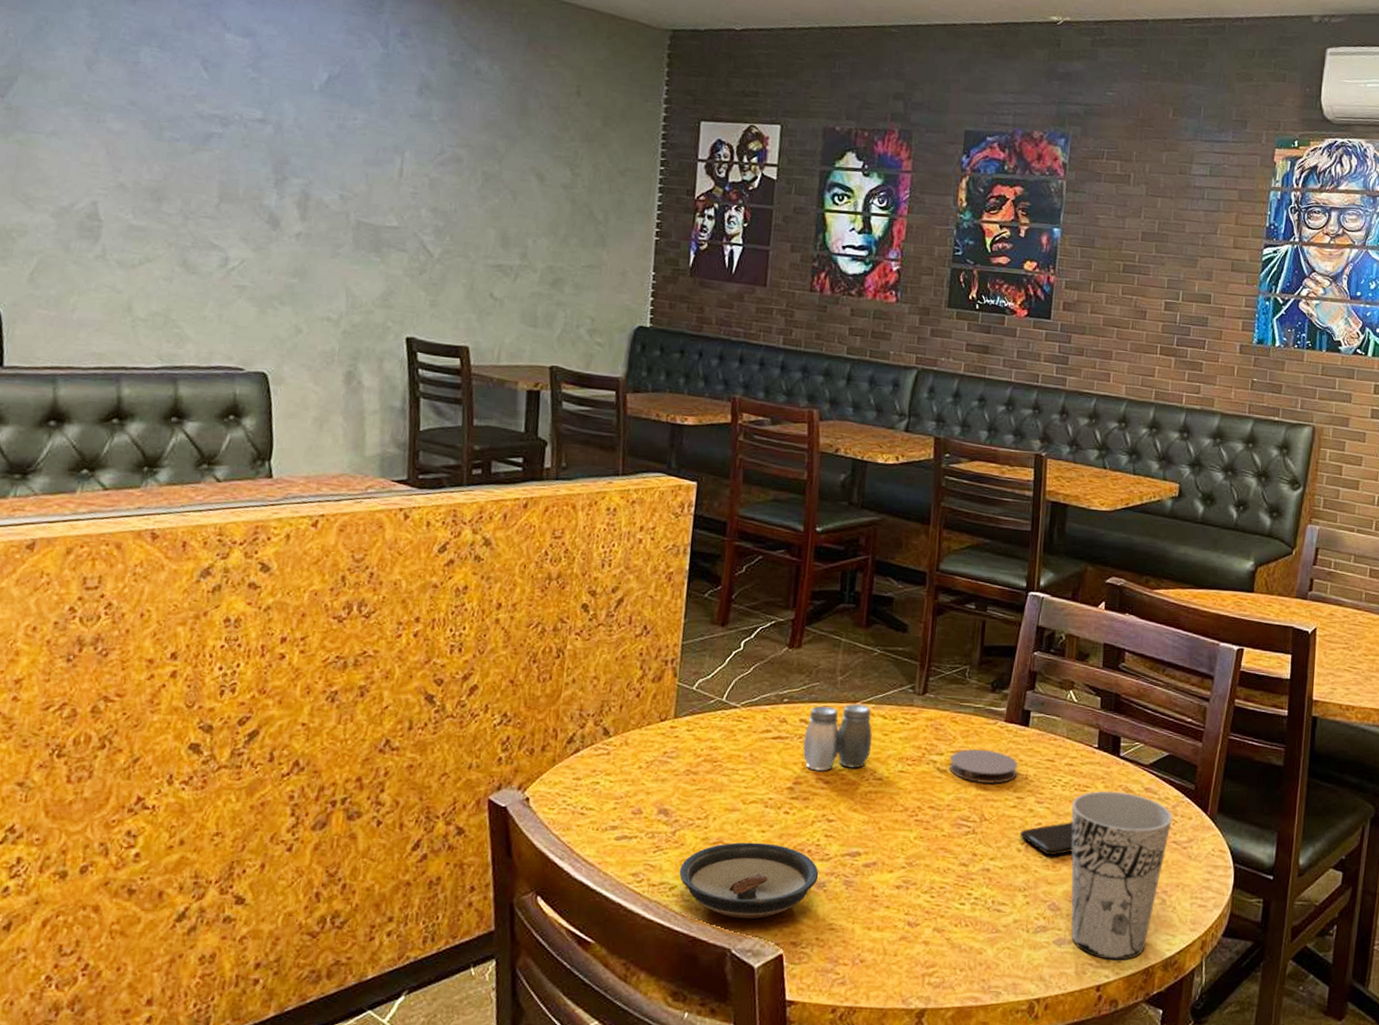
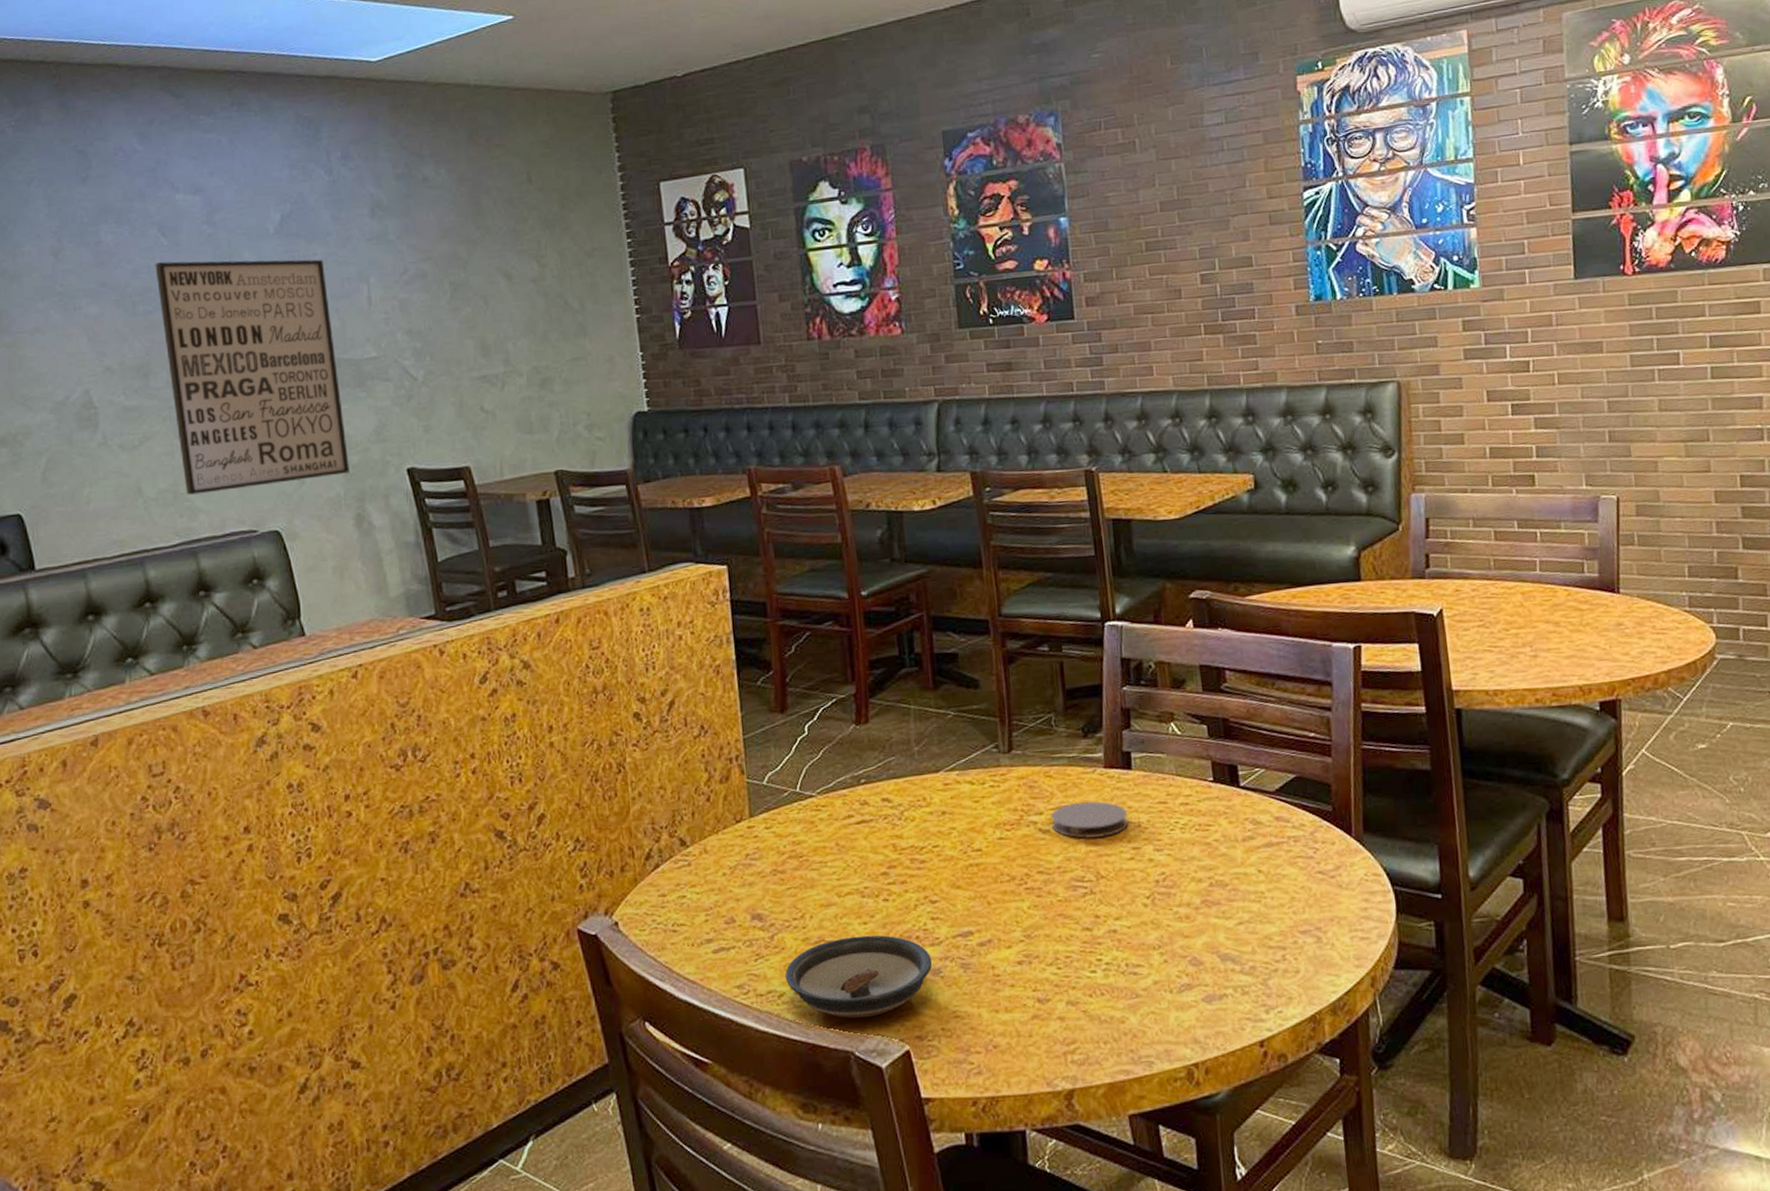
wall art: none [178,94,362,331] -> present [155,259,350,495]
salt and pepper shaker: present [803,704,872,771] -> none [889,773,963,851]
smartphone: present [1019,822,1074,856] -> none [1142,866,1206,907]
cup: present [1071,791,1172,960] -> none [1195,825,1313,1011]

